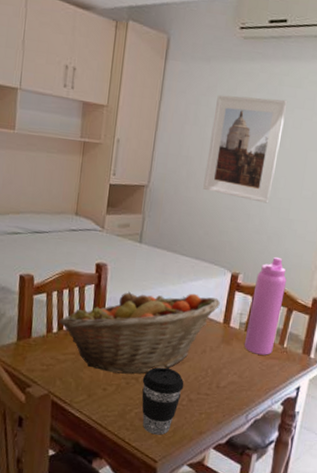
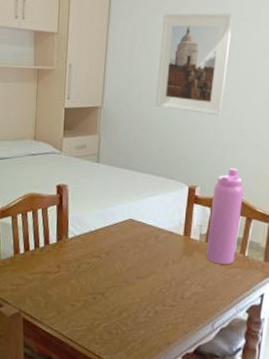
fruit basket: present [59,291,220,374] -> none [25,208,180,290]
coffee cup: present [141,367,184,435] -> none [108,281,149,347]

